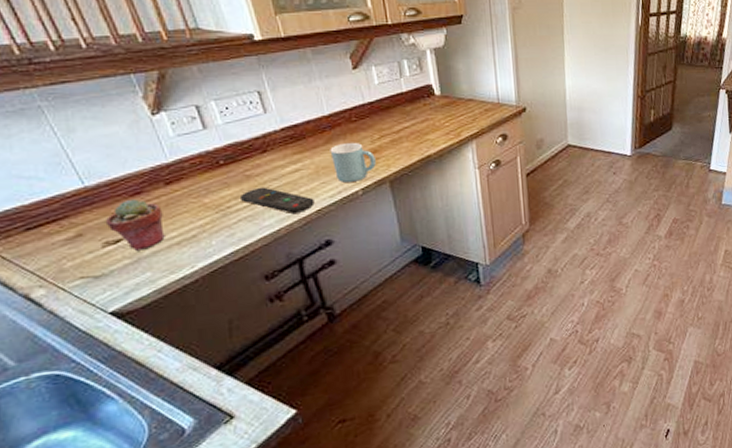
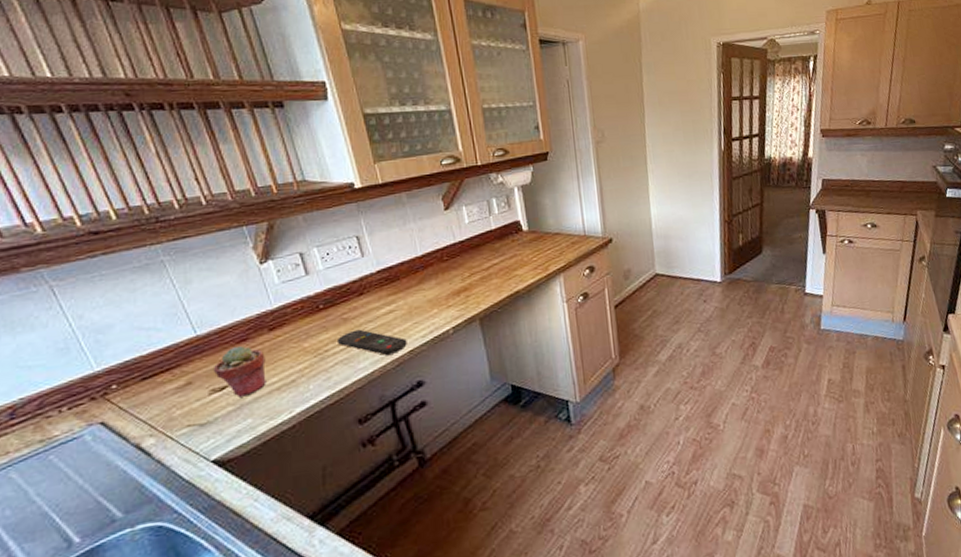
mug: present [330,142,376,183] -> none [422,281,466,323]

